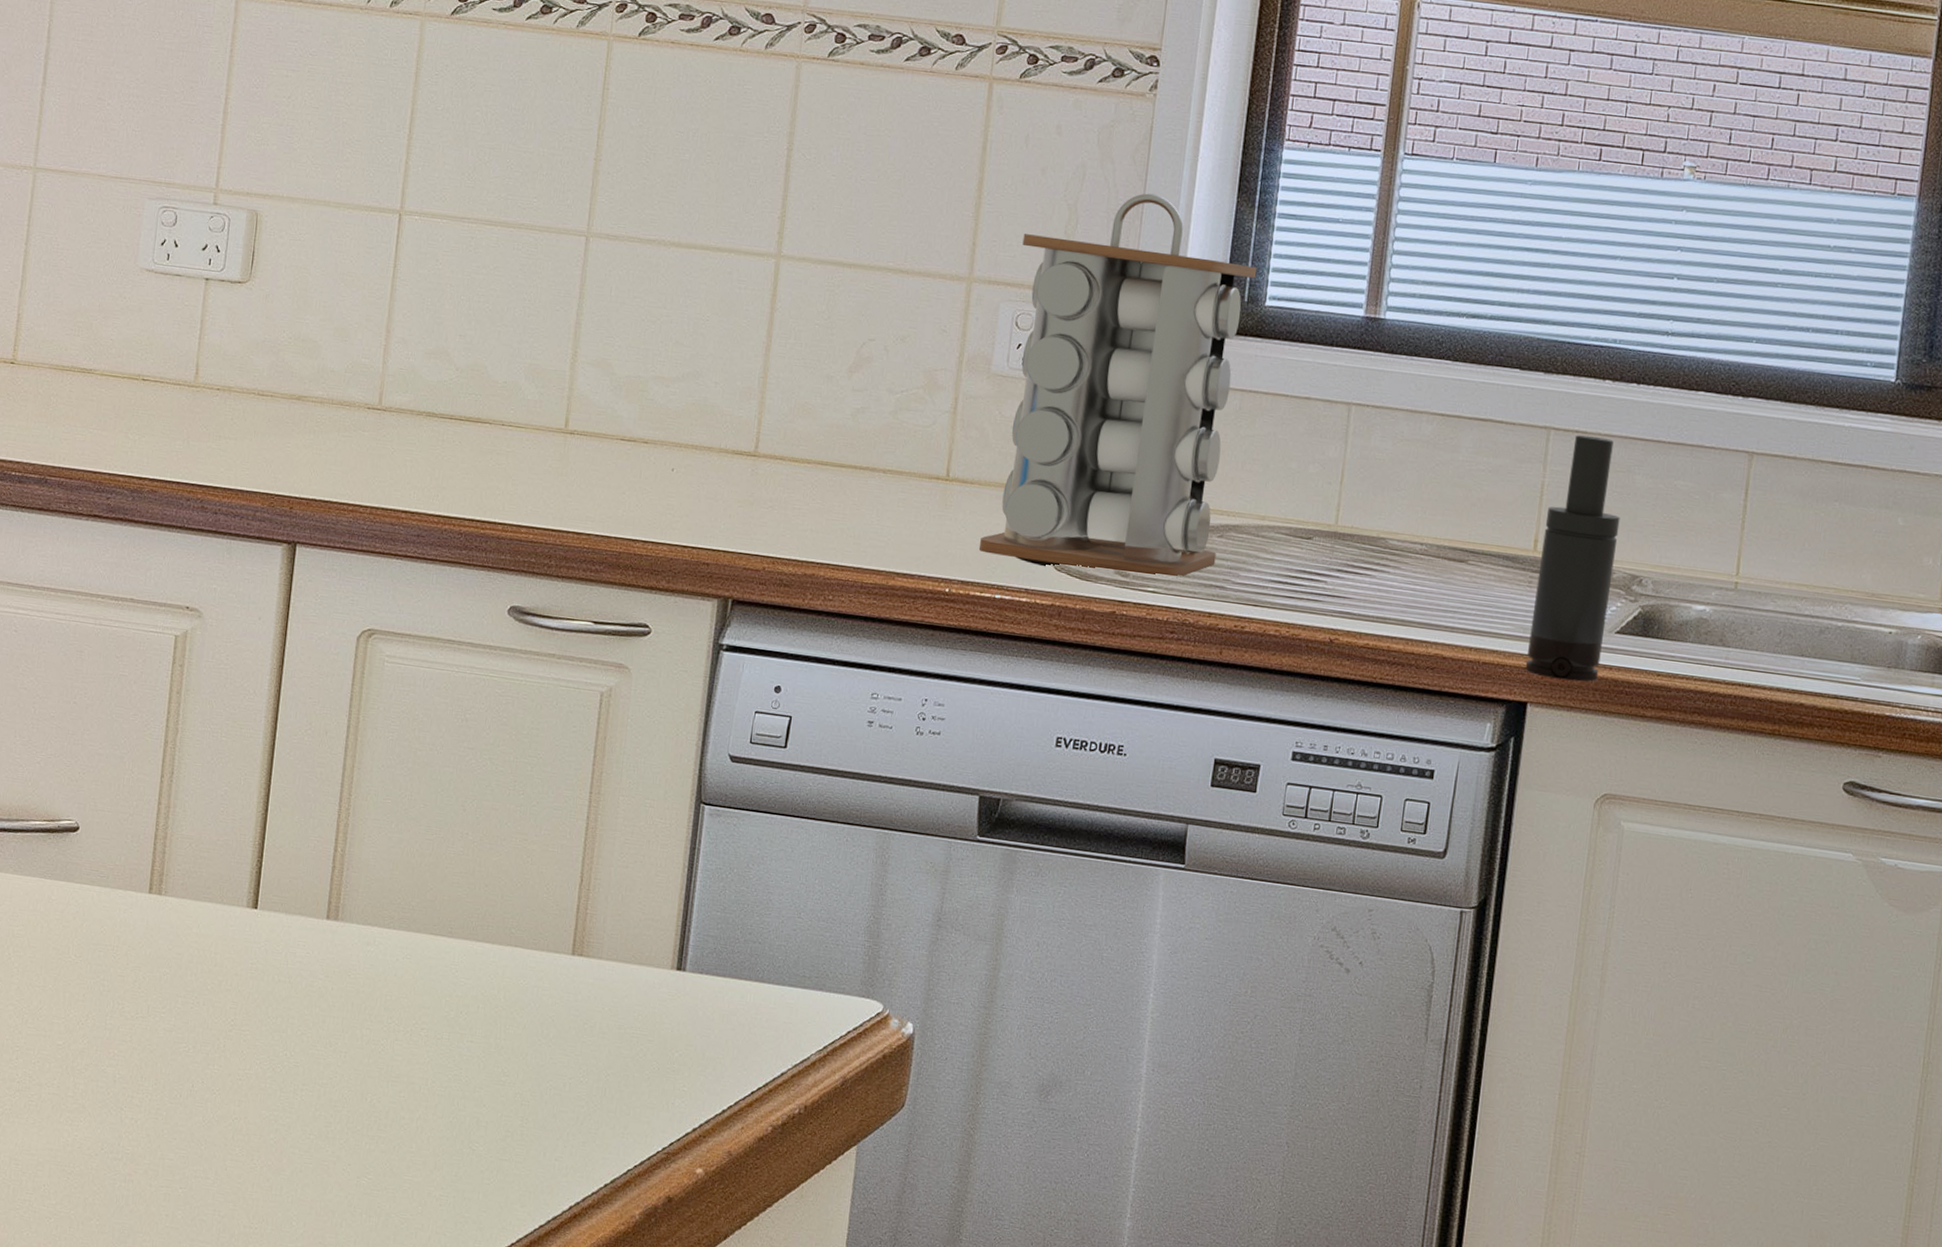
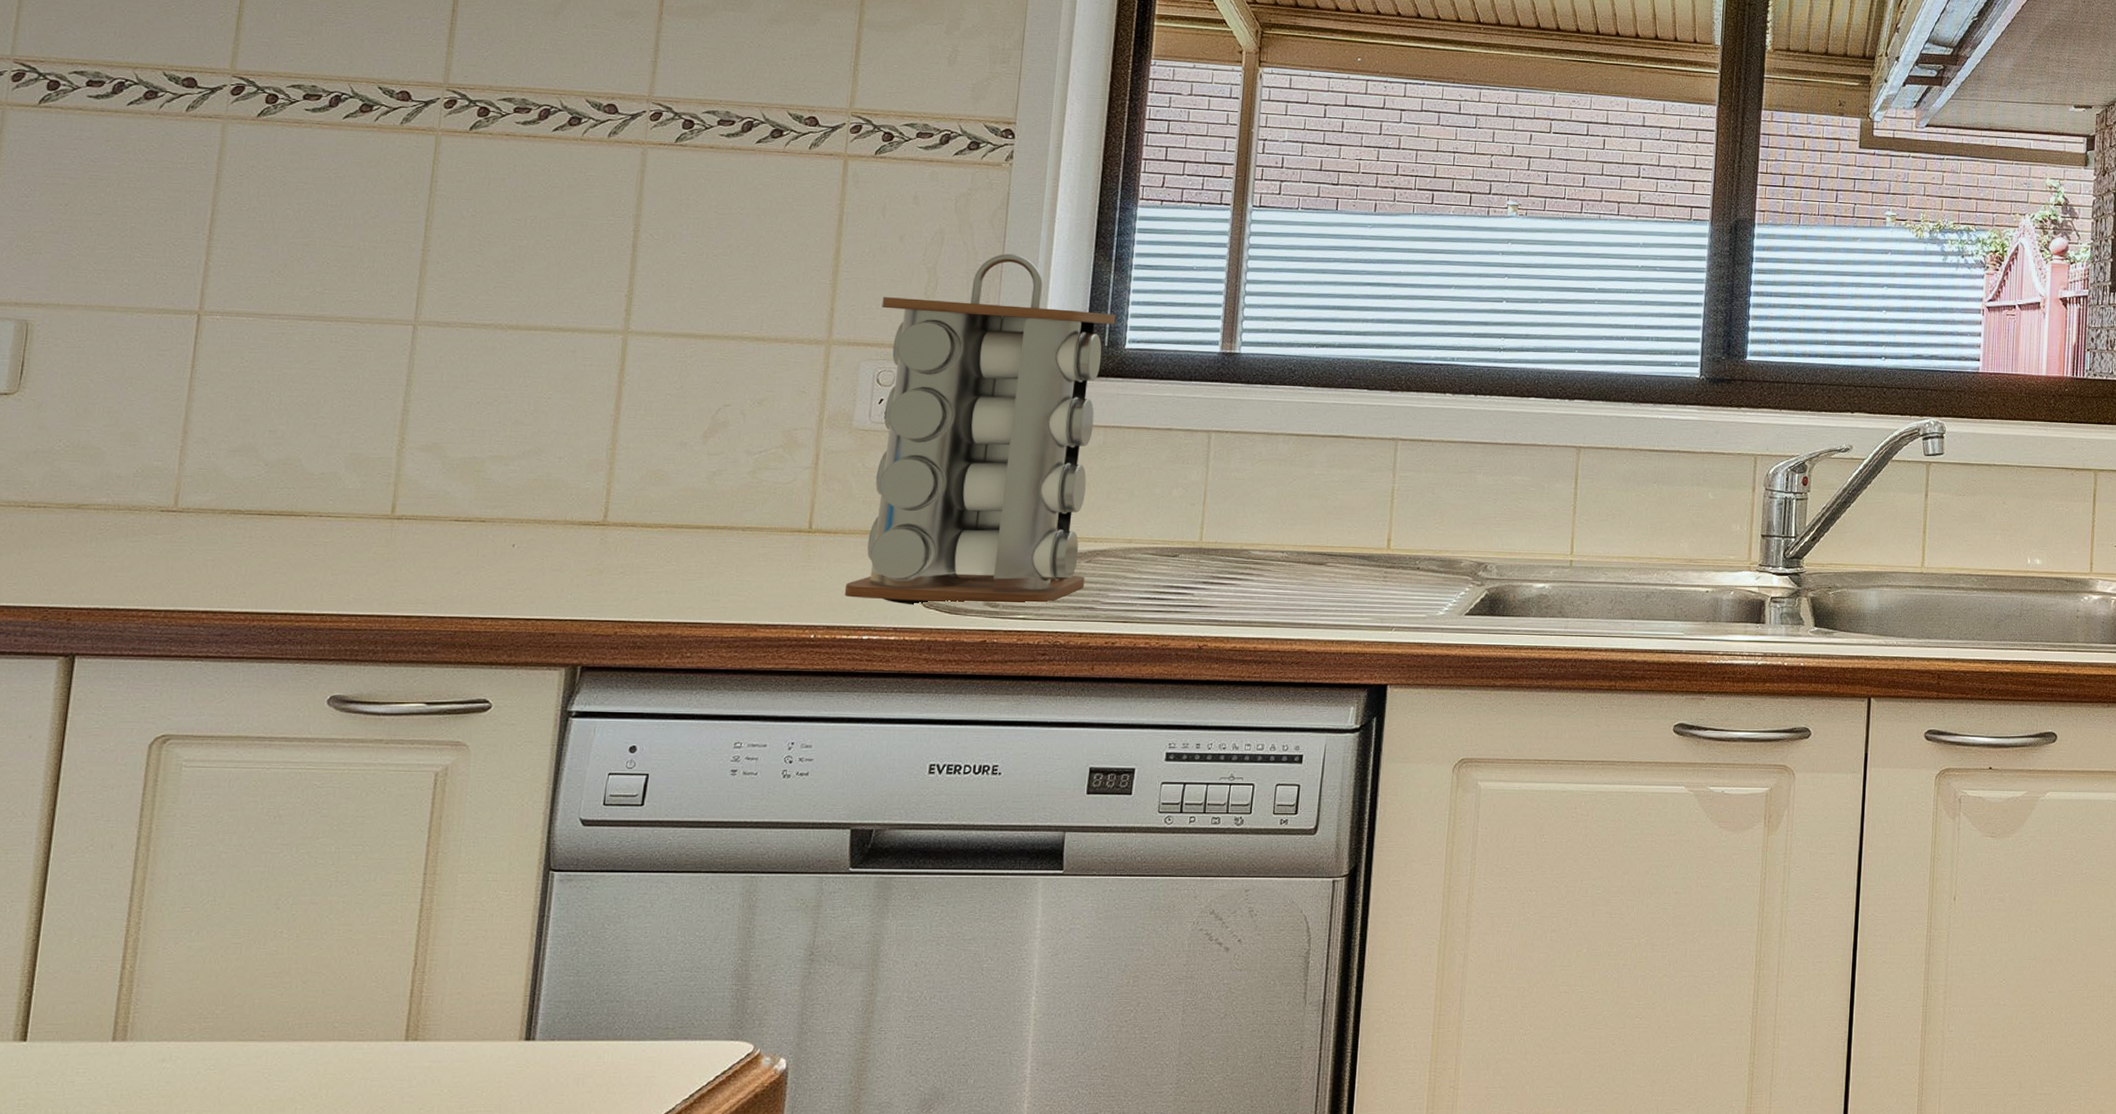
soap dispenser: present [1525,435,1620,682] -> none [1384,443,1465,661]

